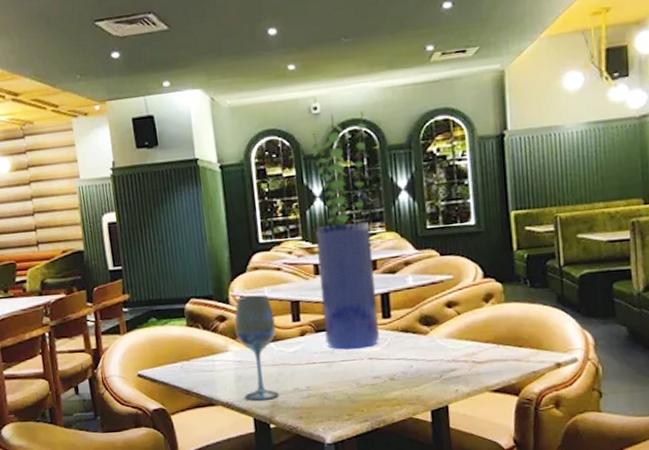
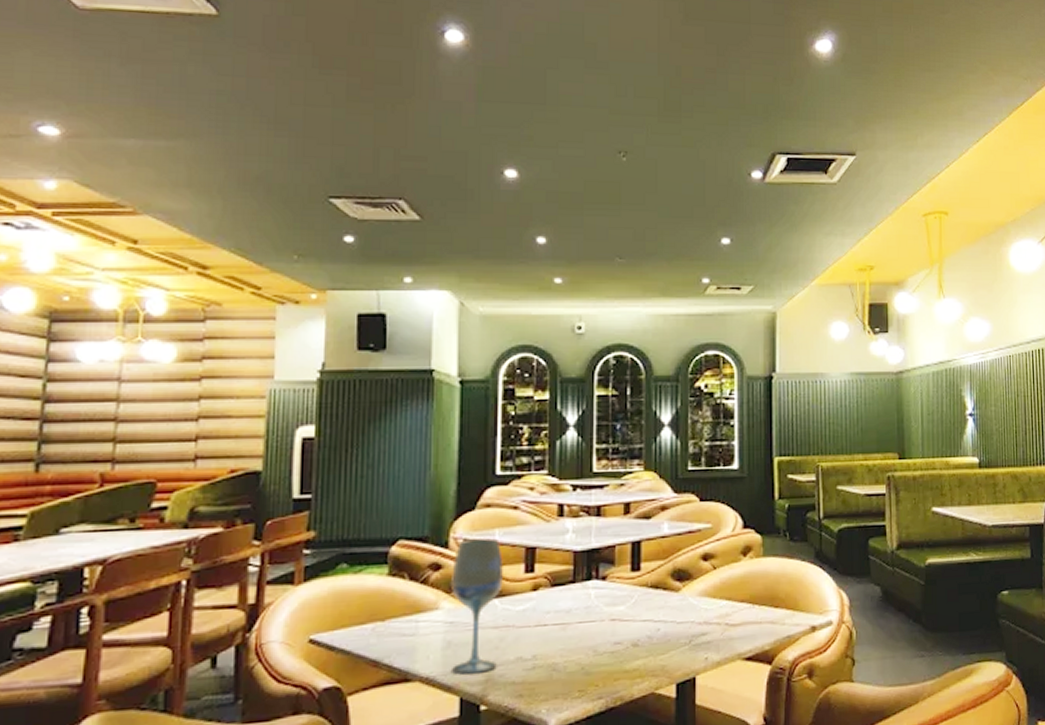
vase: present [312,112,379,350] -> none [562,336,633,609]

